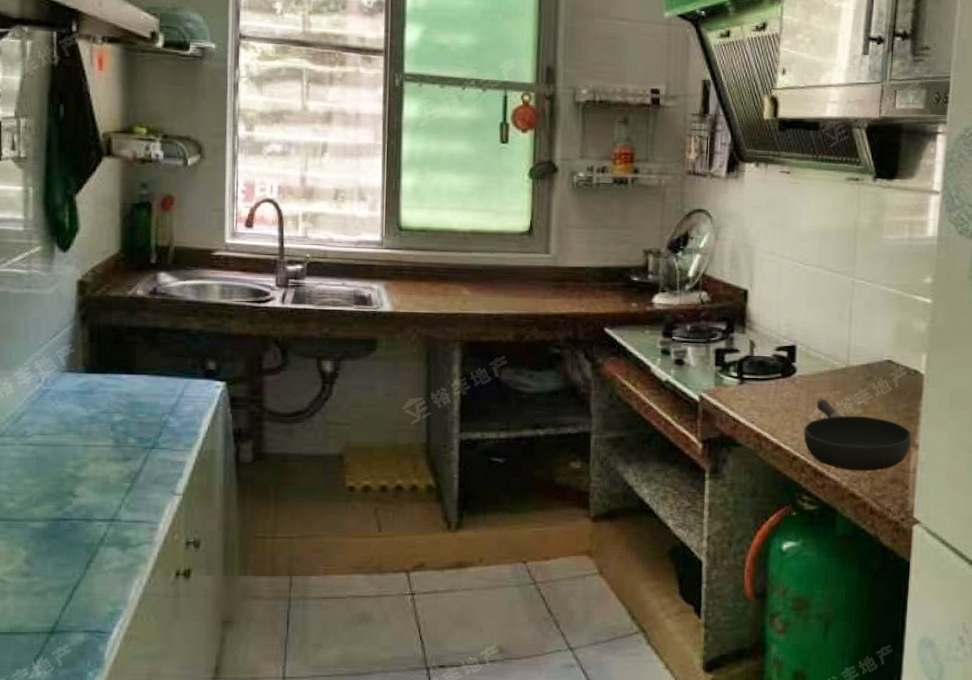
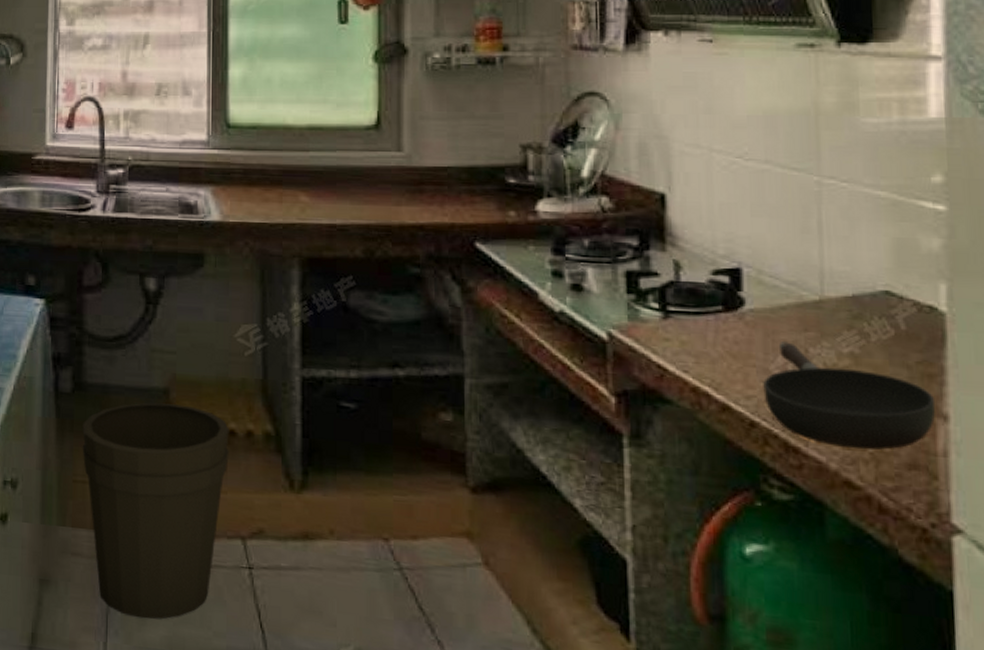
bucket: none [262,467,397,643] -> present [82,402,229,619]

